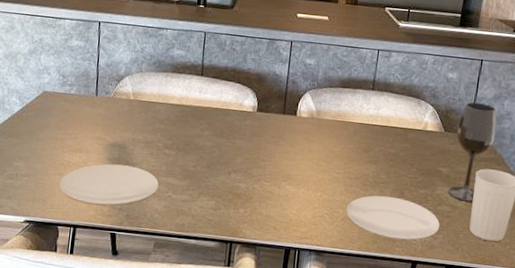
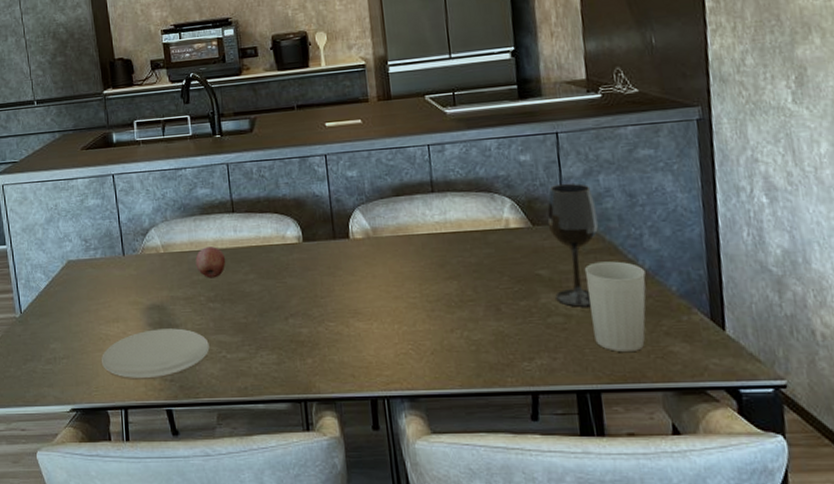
fruit: none [160,101,188,129] -> present [195,247,226,279]
plate: present [346,195,440,241] -> none [433,315,557,369]

